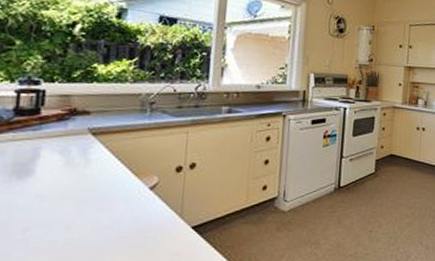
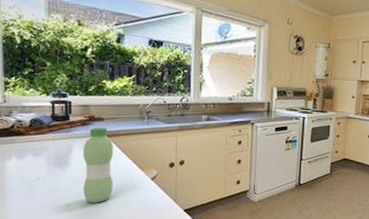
water bottle: none [50,123,101,225] -> present [83,127,114,203]

